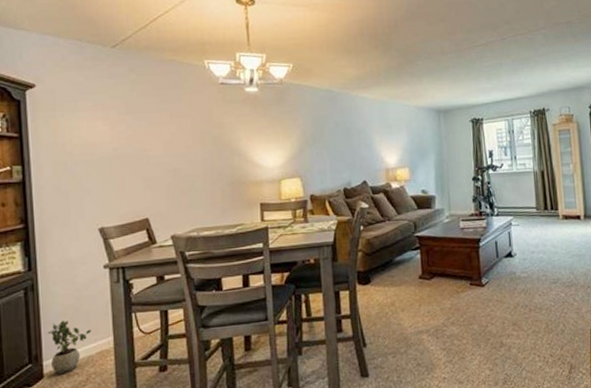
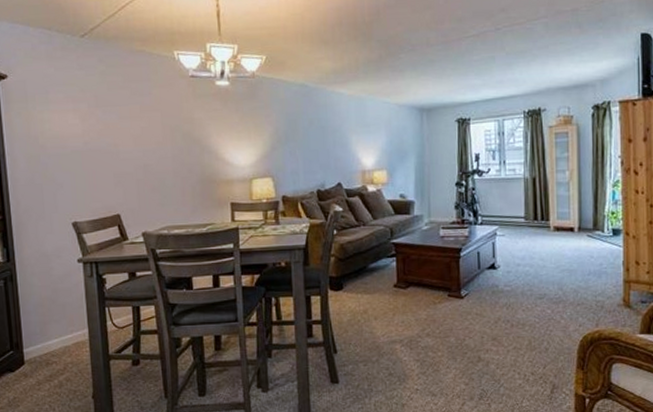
potted plant: present [47,321,92,375] -> none [26,311,68,363]

